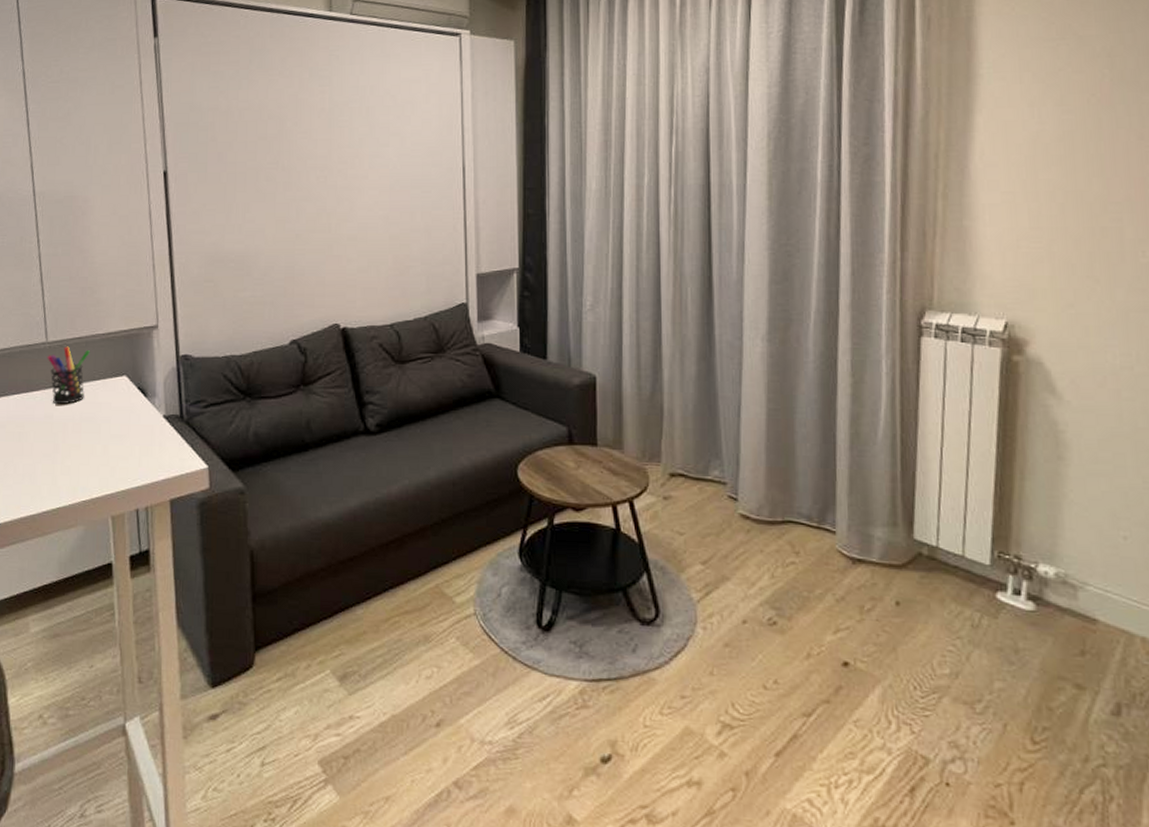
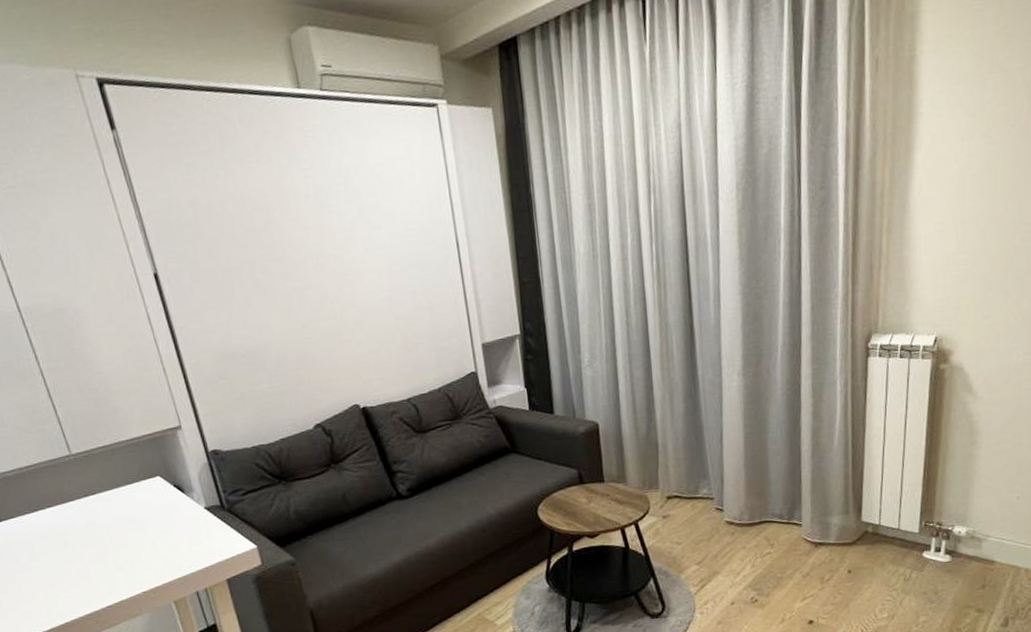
pen holder: present [47,346,91,405] -> none [74,456,123,511]

